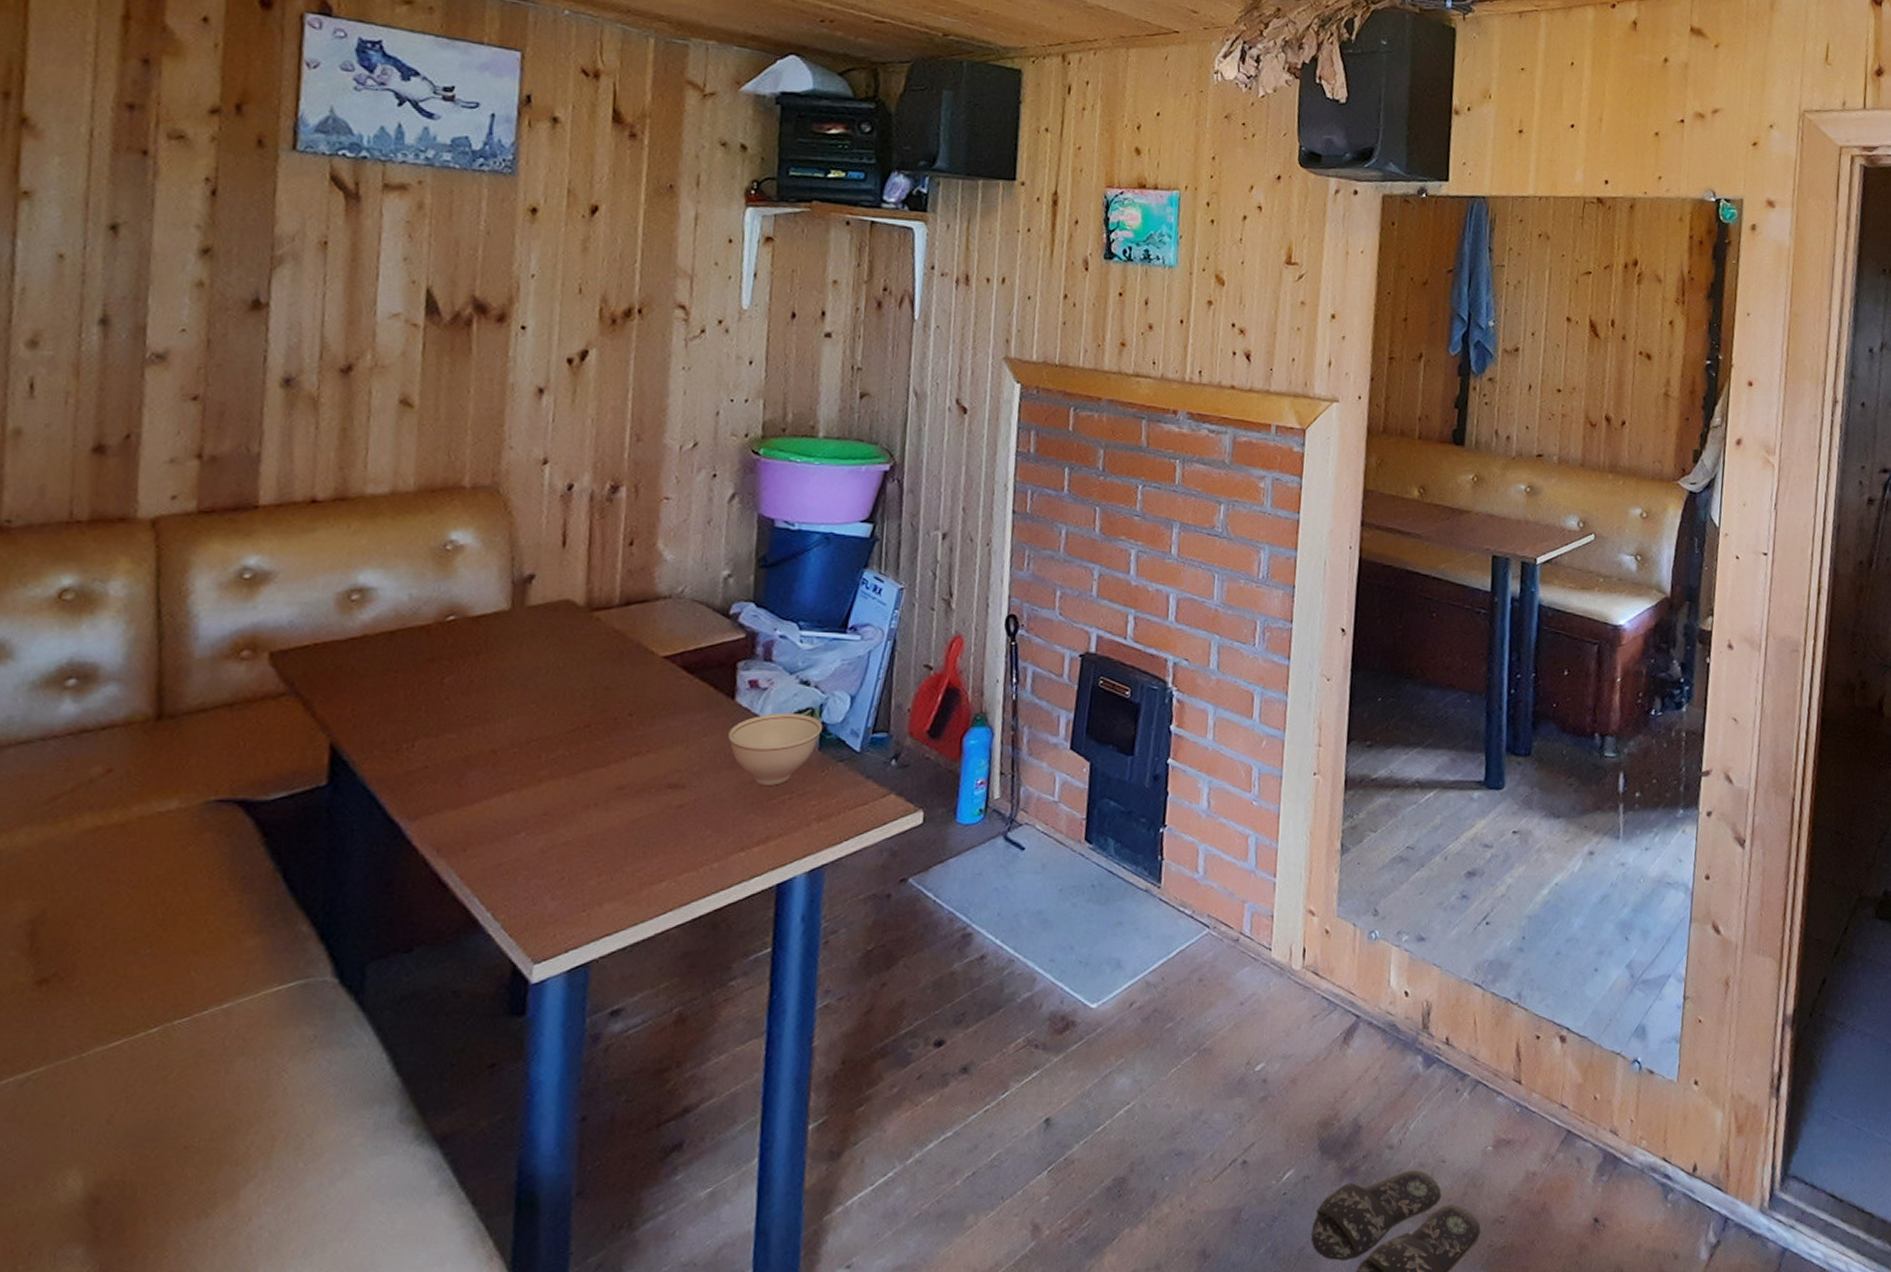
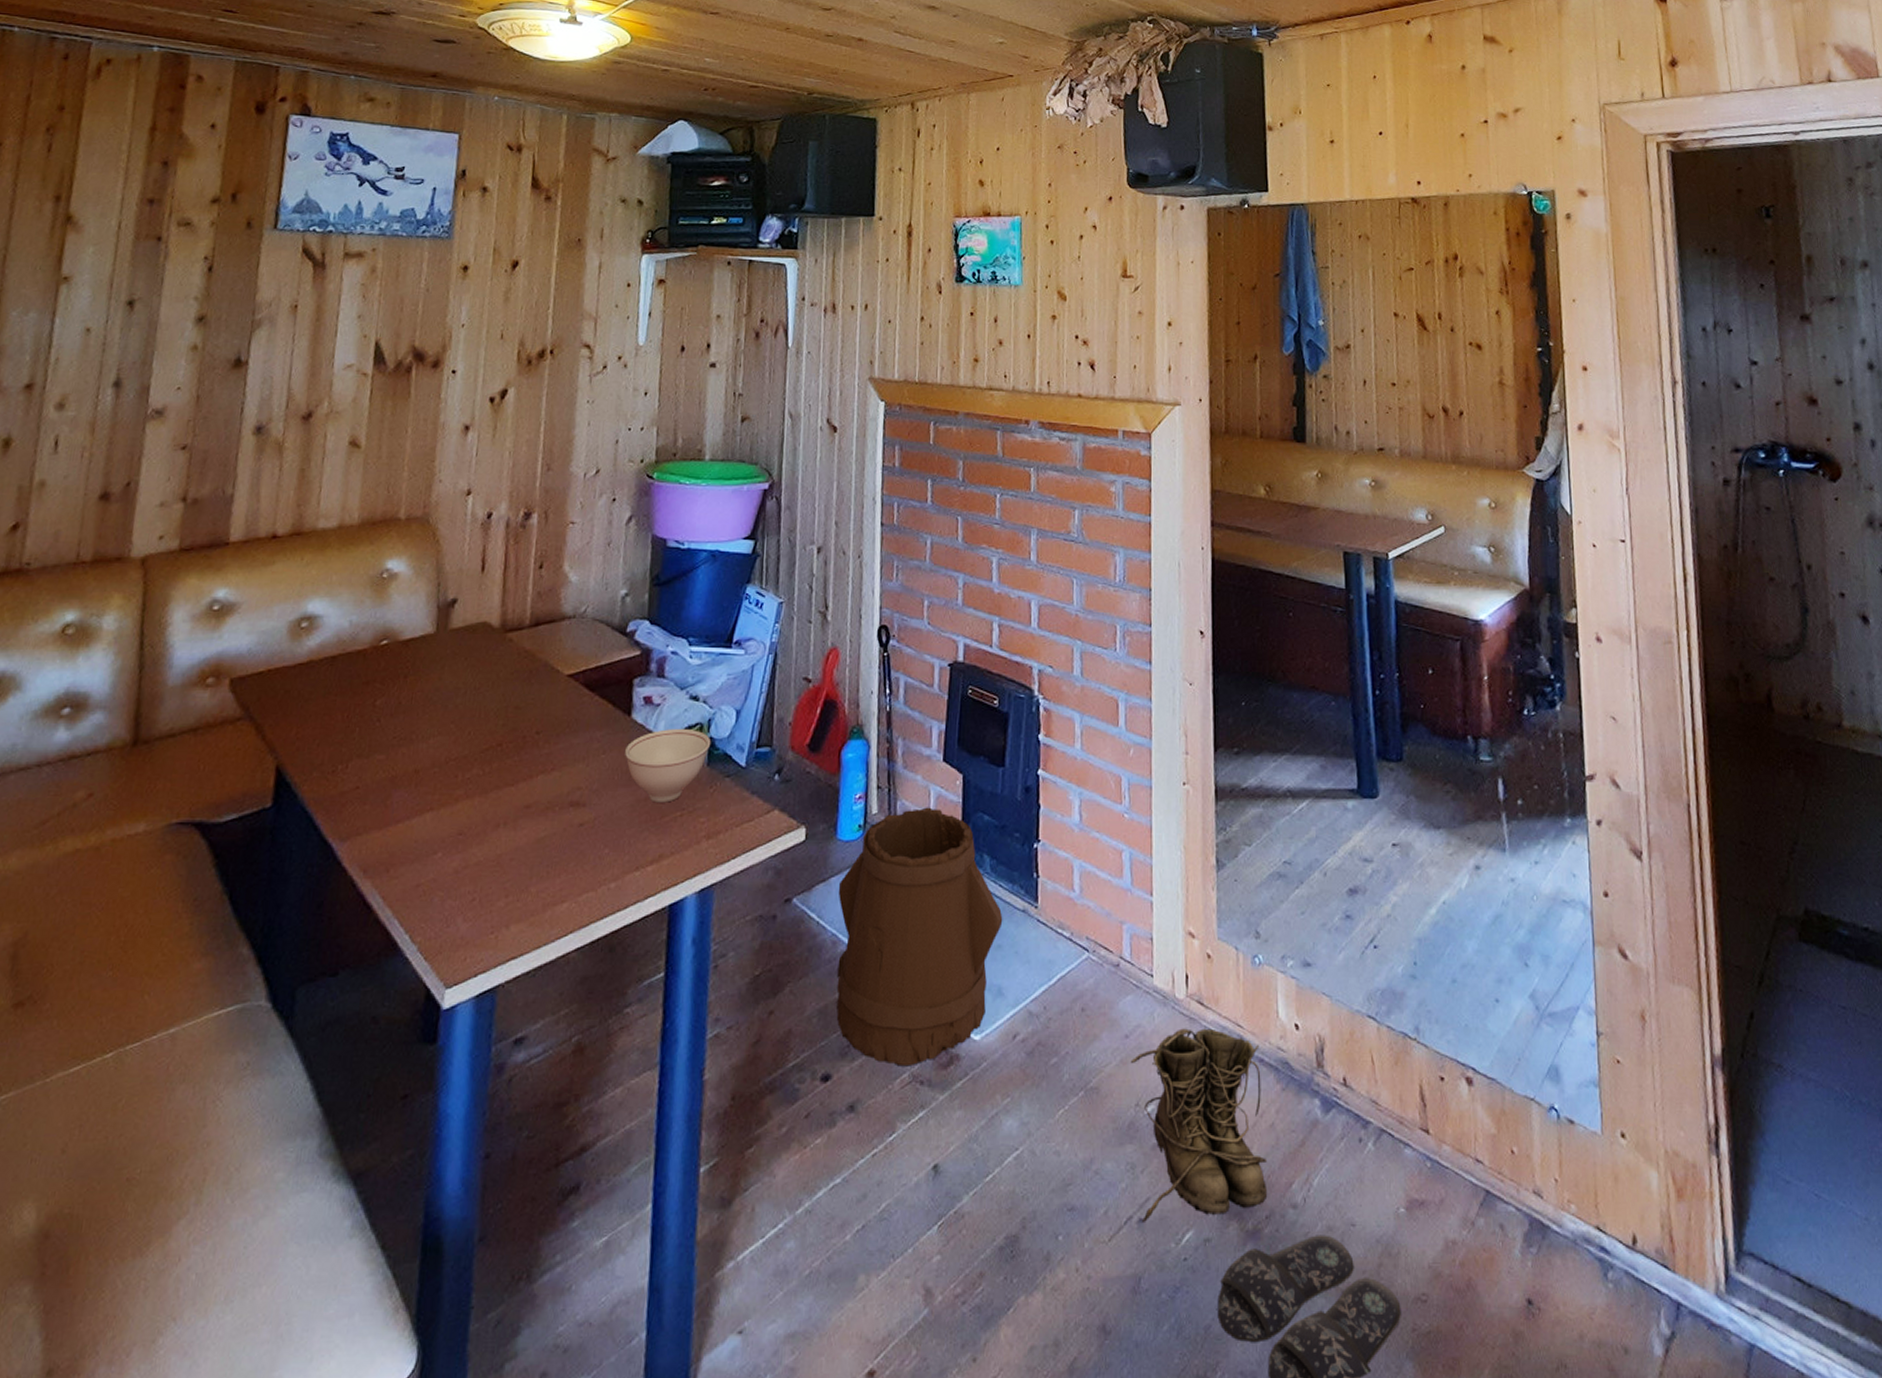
bucket: none [951,793,1125,1032] -> present [836,807,1003,1067]
boot: none [1243,996,1370,1163] -> present [1130,1028,1268,1222]

